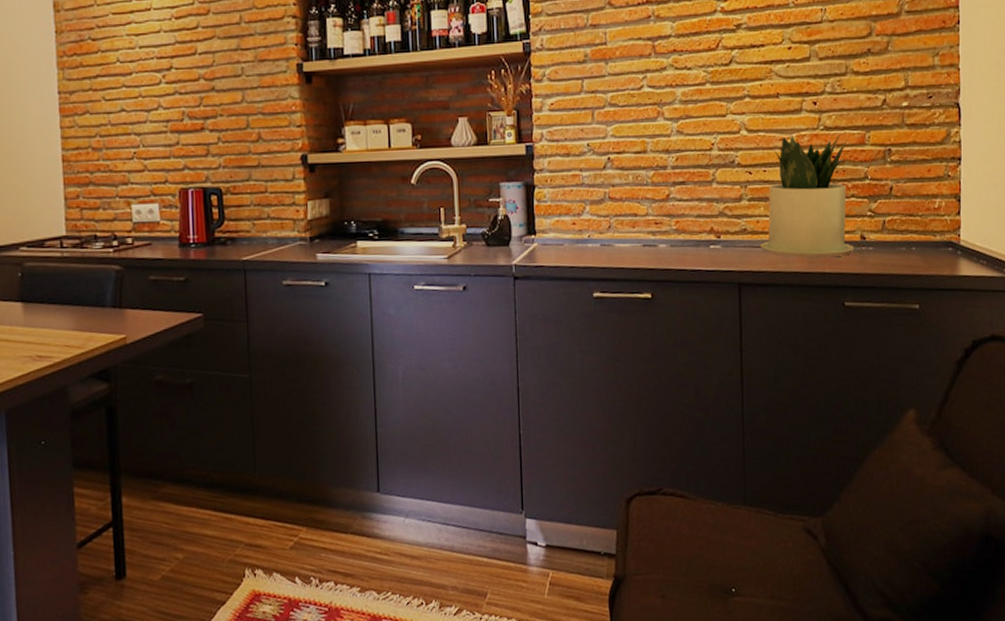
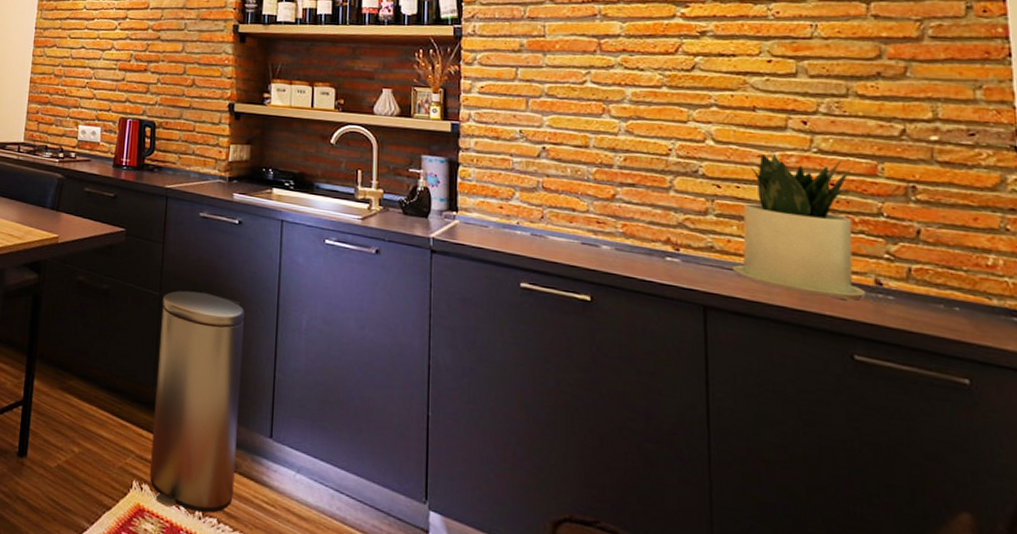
pedal bin: none [254,363,348,585] -> present [150,290,246,513]

